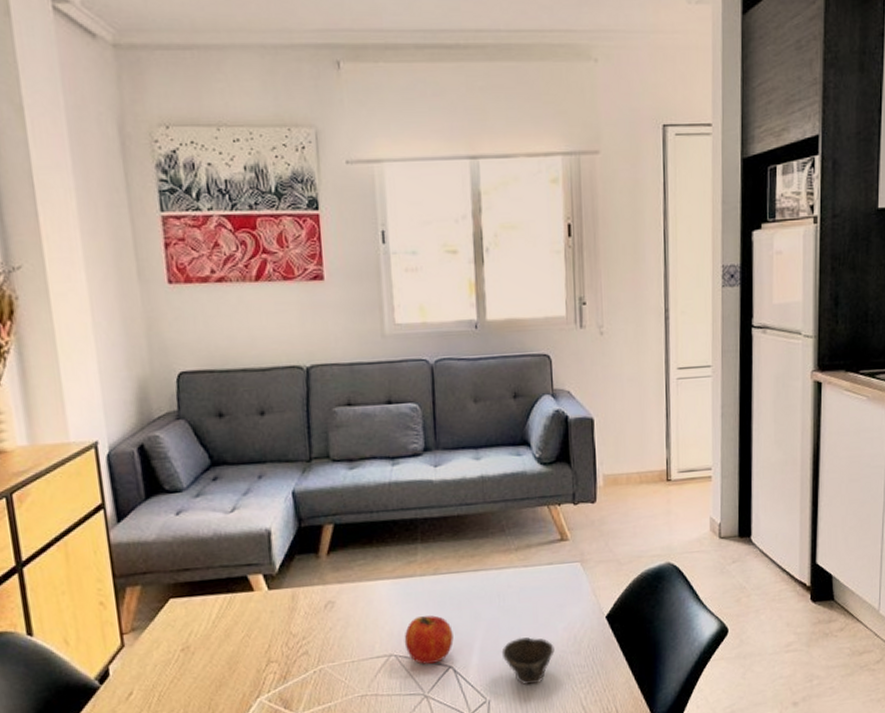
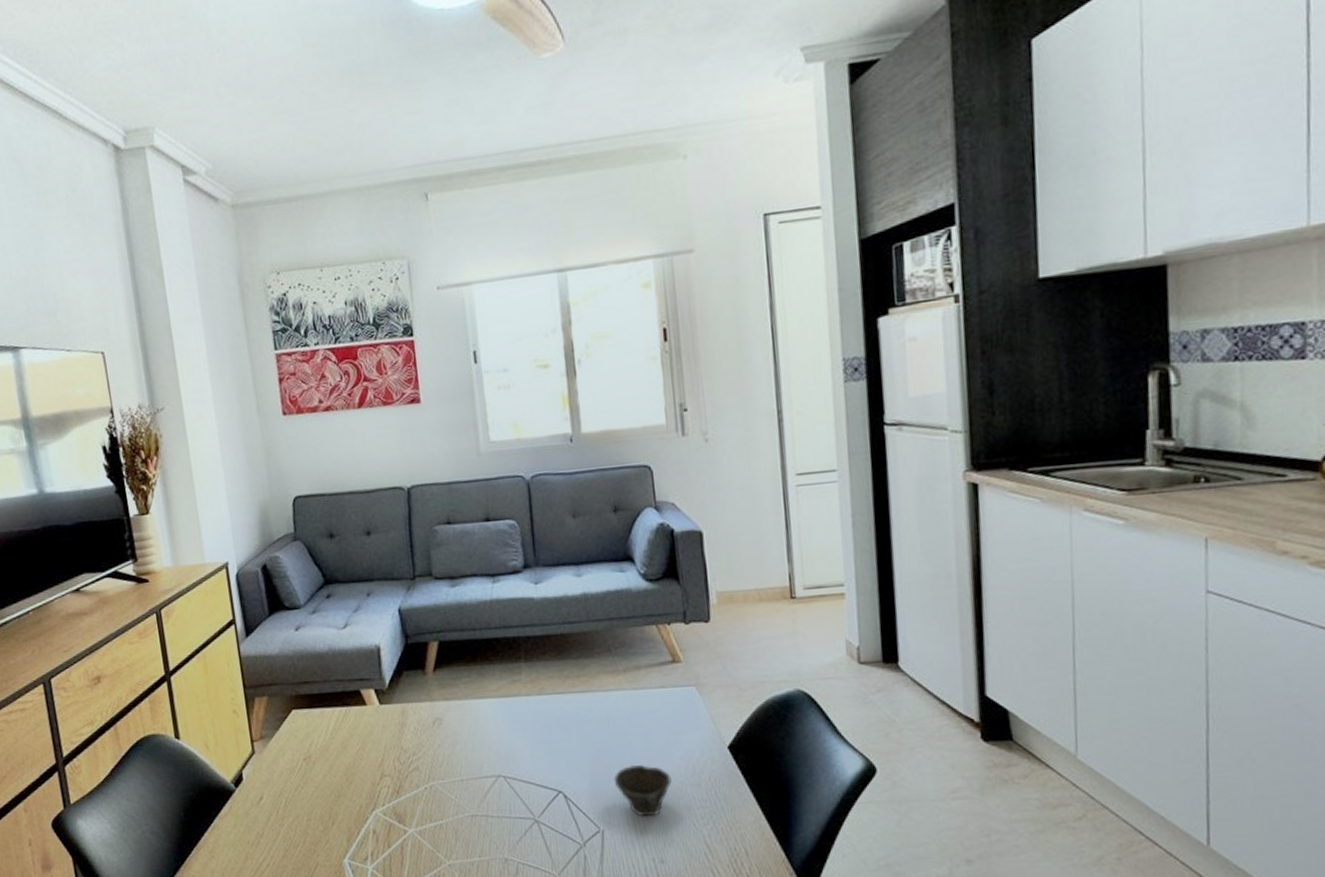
fruit: present [404,615,454,664] -> none [511,737,563,787]

